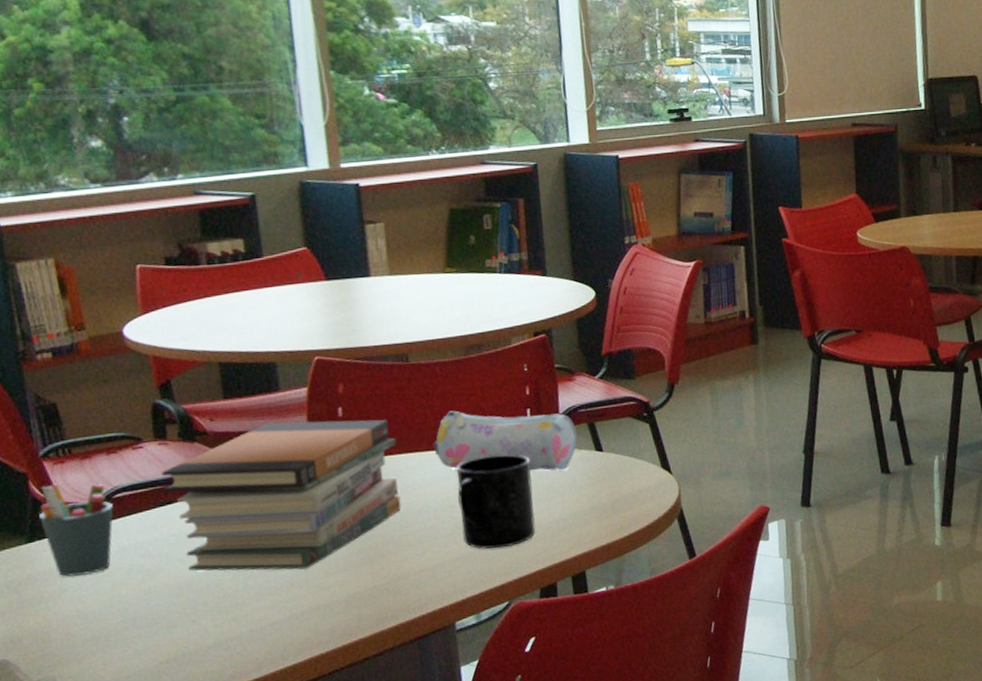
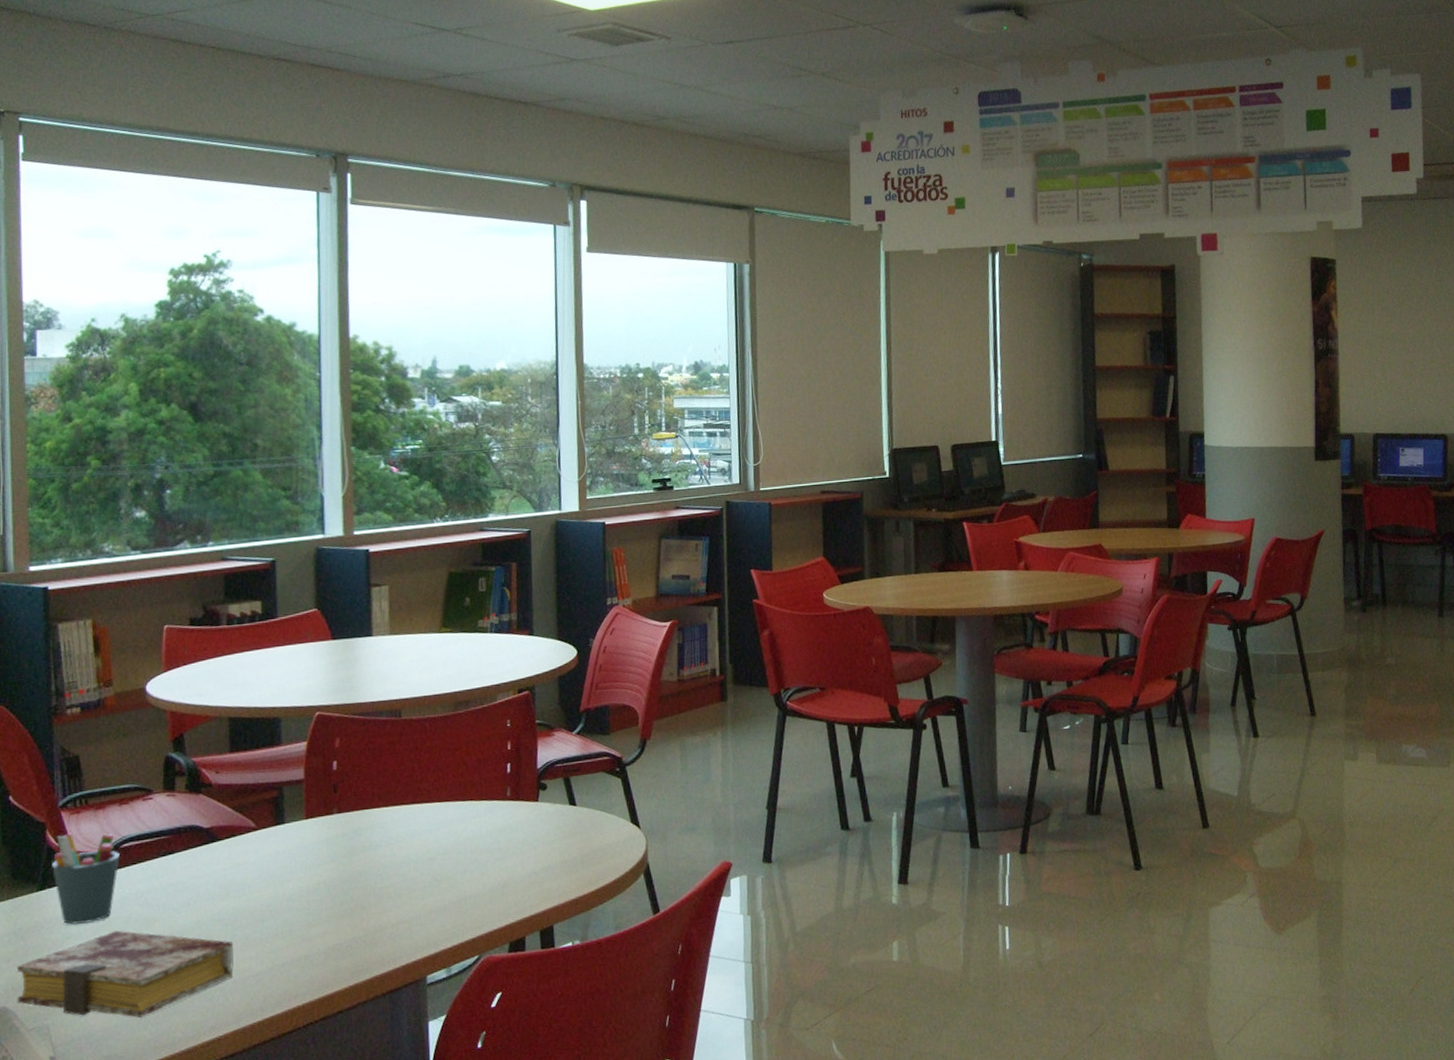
book: none [13,581,249,668] -> present [17,930,234,1018]
book stack: present [161,419,402,571] -> none [167,773,385,921]
pencil case: present [433,410,577,471] -> none [418,765,553,825]
mug: present [457,454,536,549] -> none [438,807,509,902]

